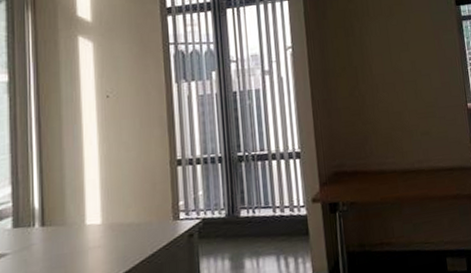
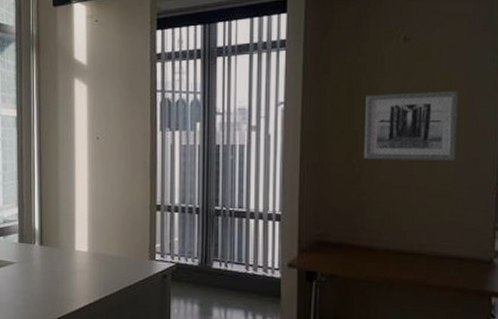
wall art: none [359,28,434,91] -> present [363,90,459,161]

